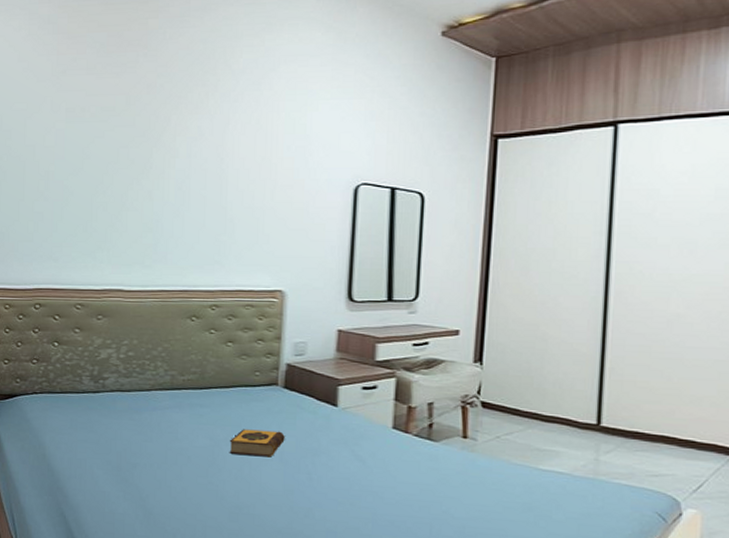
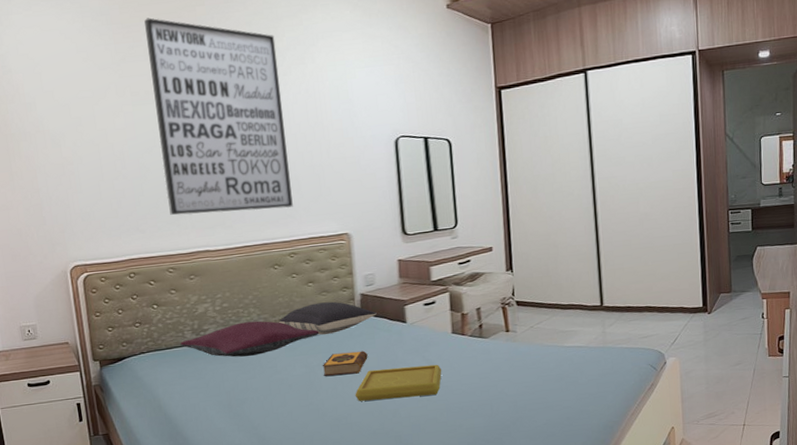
pillow: none [76,376,232,416] -> present [180,321,319,357]
wall art: none [86,29,230,254] -> present [144,17,293,216]
pillow: none [187,367,303,405] -> present [279,301,377,335]
serving tray: none [263,456,374,500] -> present [355,364,442,401]

